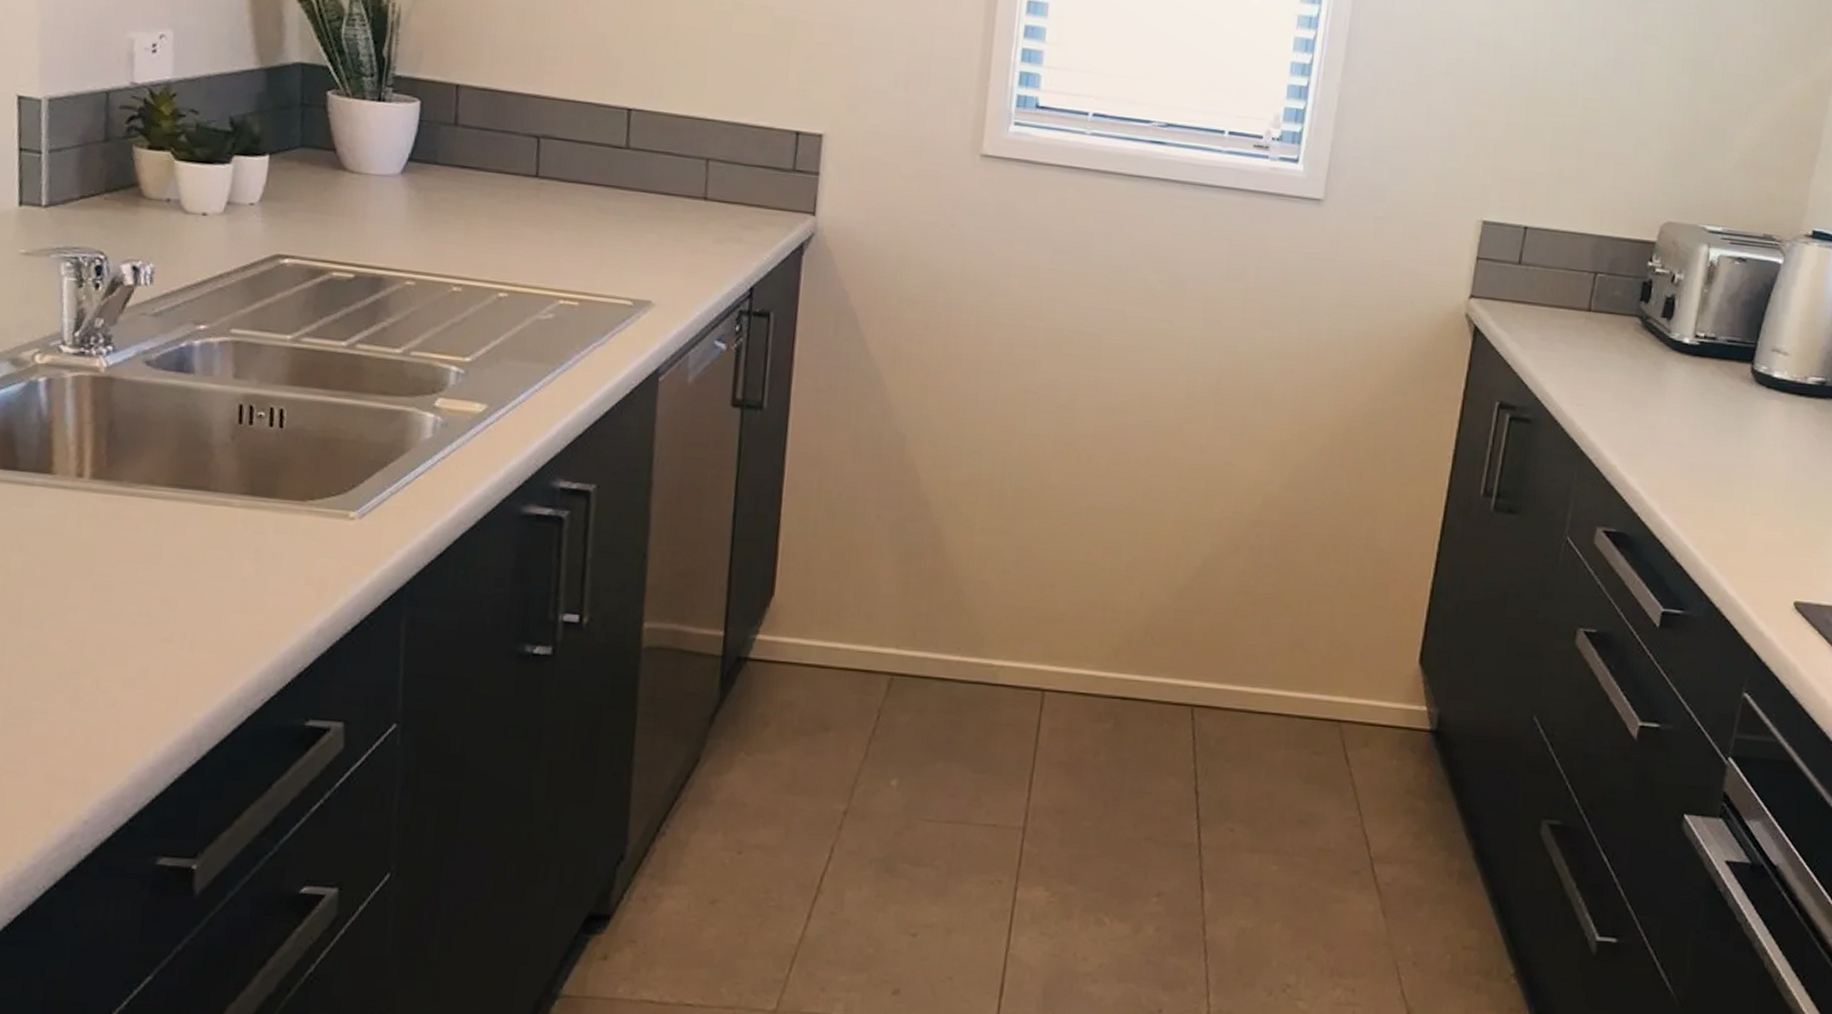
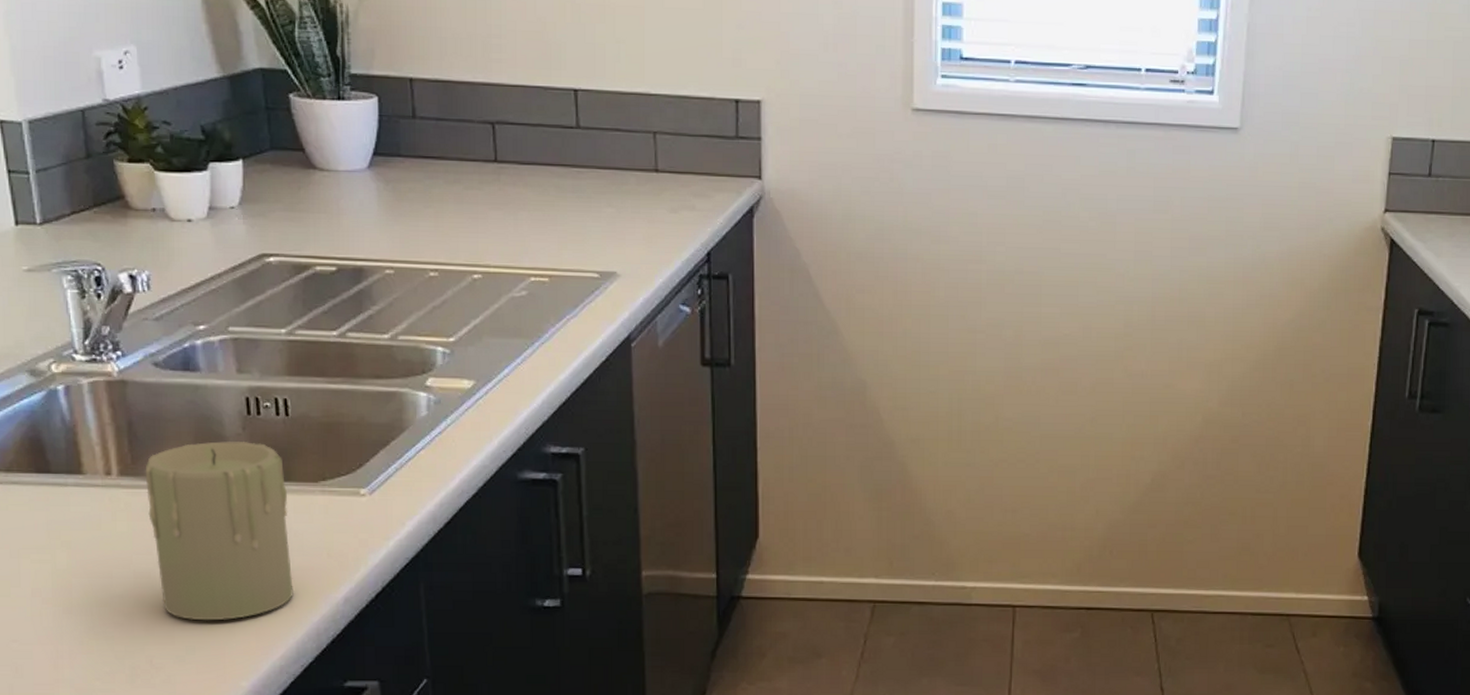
candle: none [117,449,271,644] -> present [145,441,293,621]

